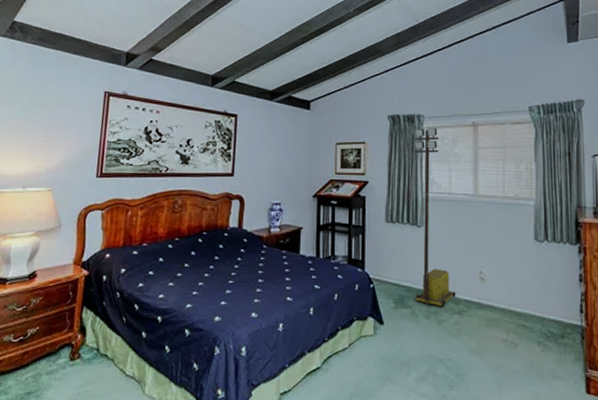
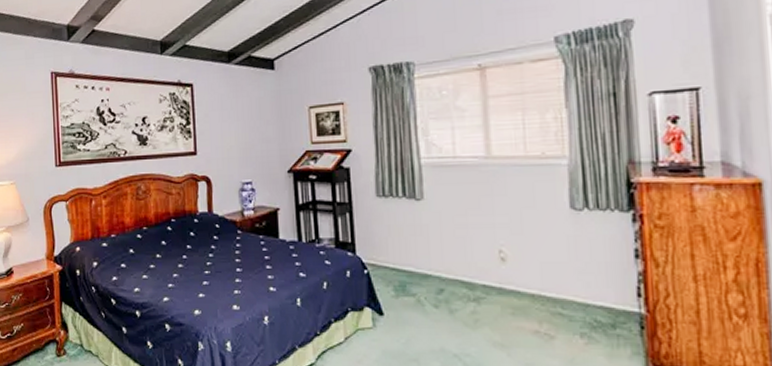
portable light tower: present [414,128,456,306] -> none [403,77,470,292]

